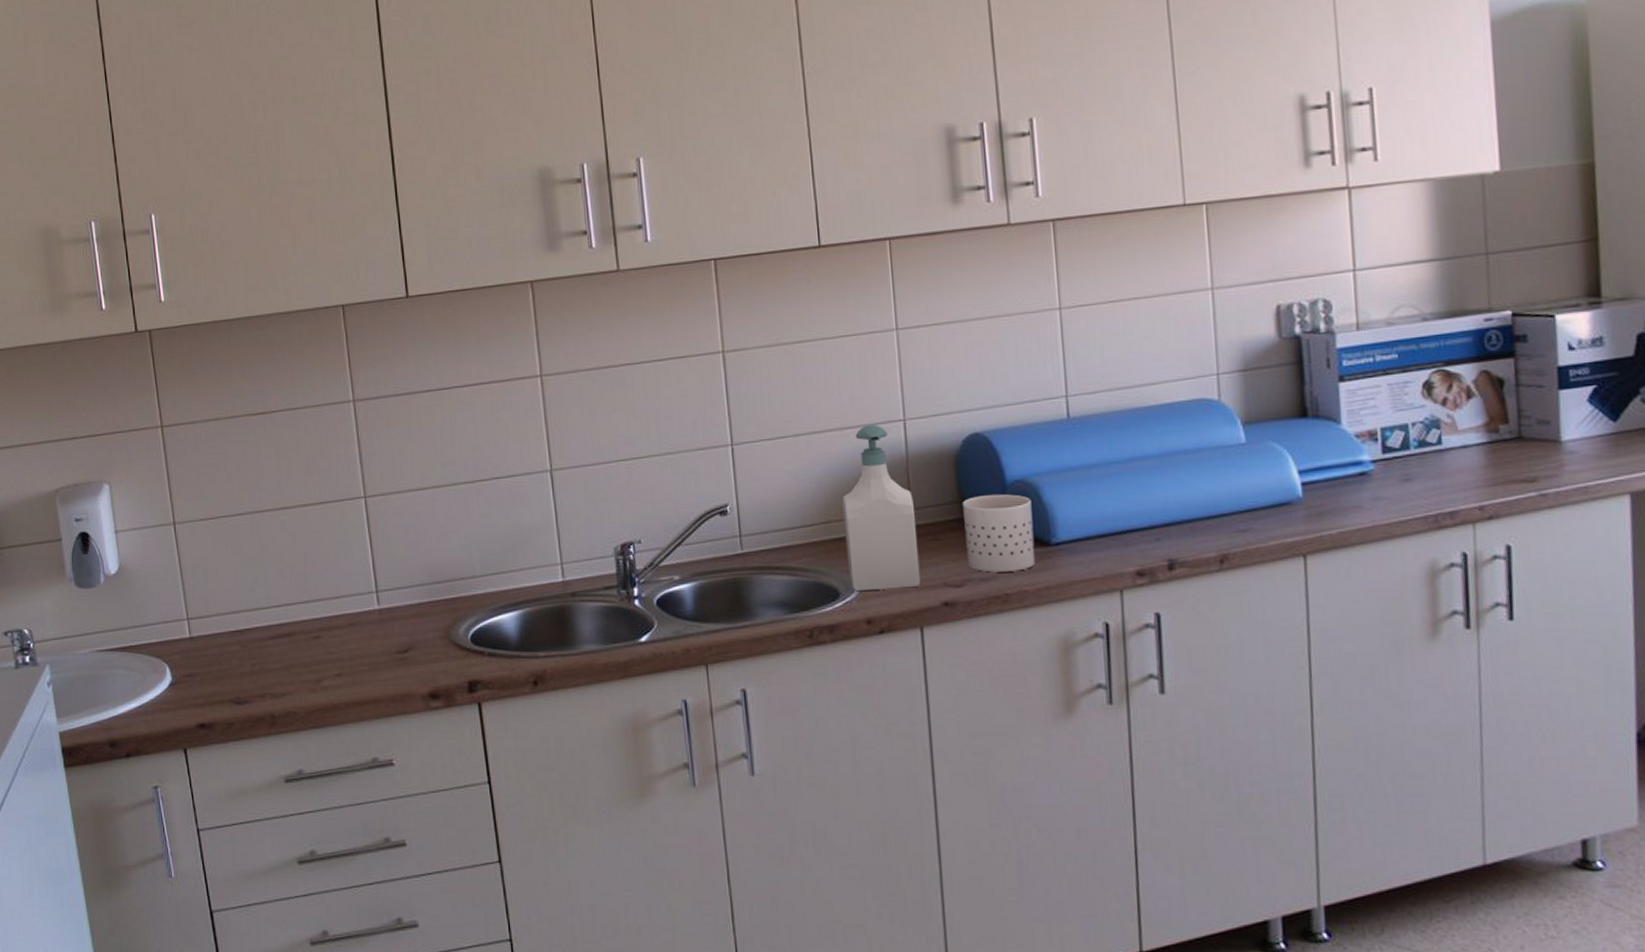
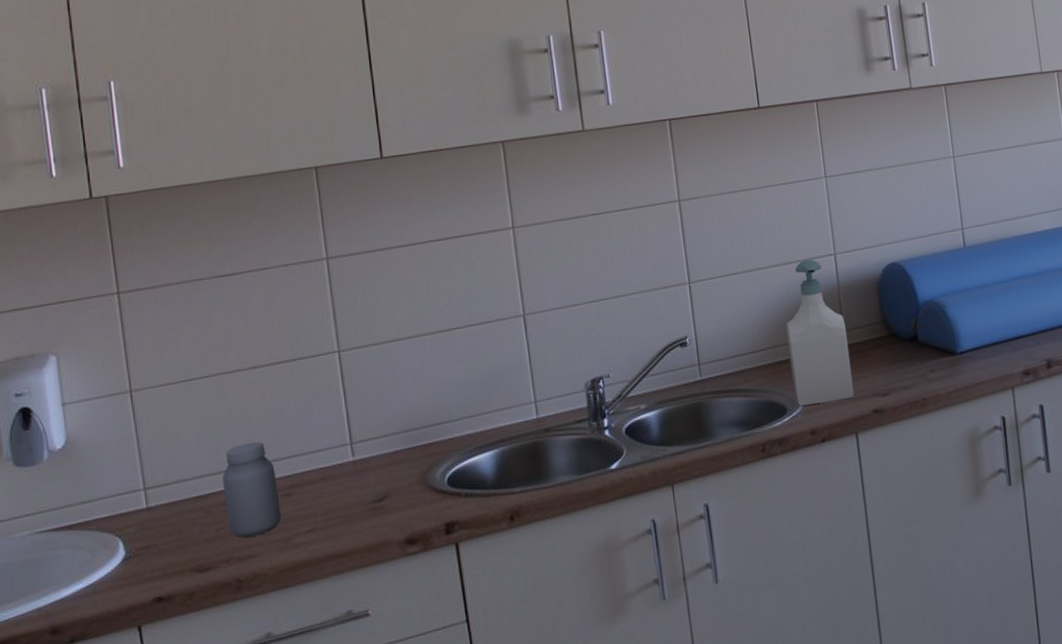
jar: none [257,582,311,675] -> present [222,442,281,538]
mug: present [961,494,1036,573] -> none [884,313,946,381]

